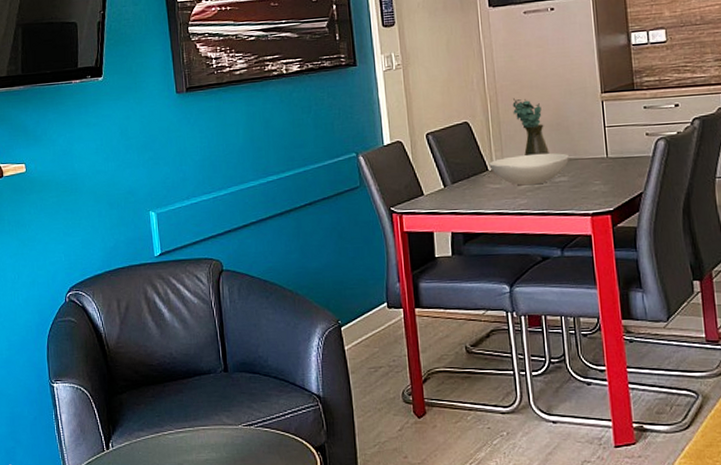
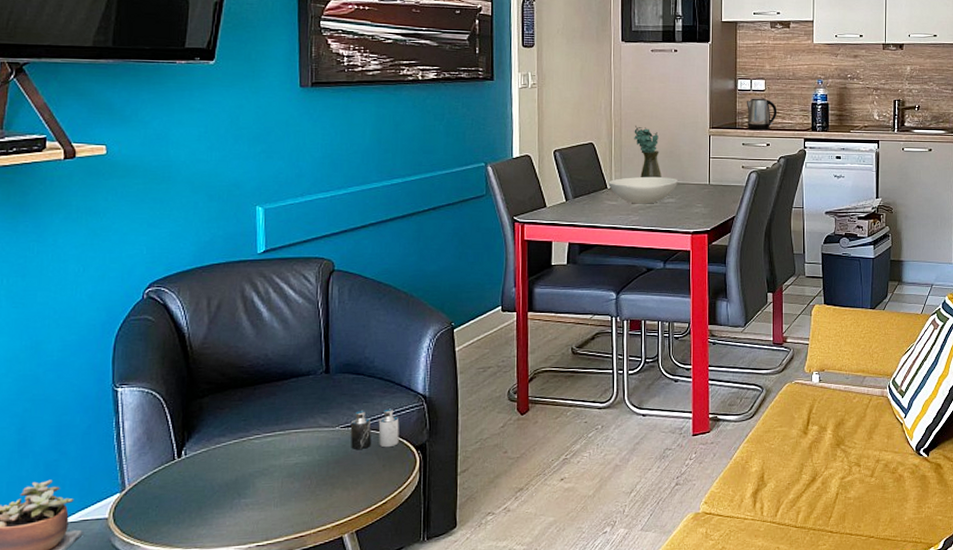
candle: none [251,408,299,448] -> present [350,408,399,449]
kettle: none [643,50,685,91] -> present [746,97,777,131]

